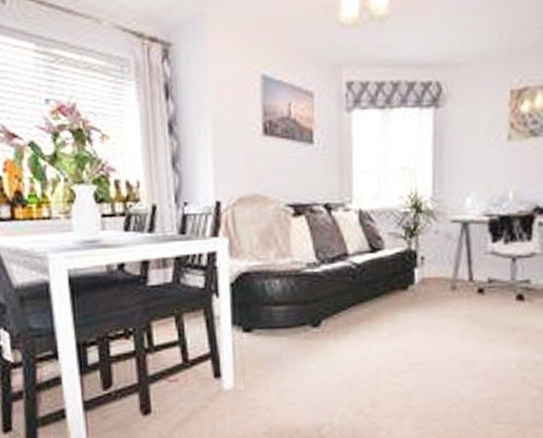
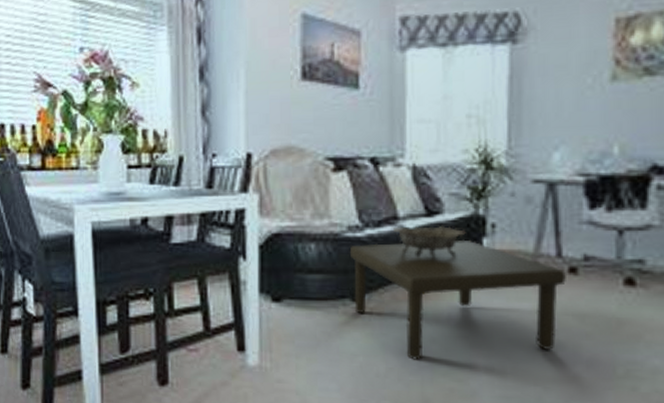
coffee table: none [308,271,477,372] -> present [349,241,568,360]
decorative bowl: none [344,259,402,287] -> present [393,225,466,258]

